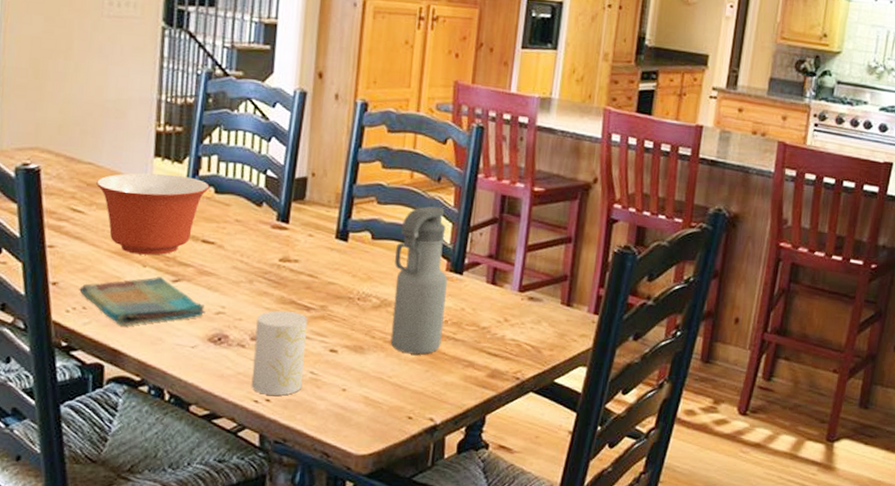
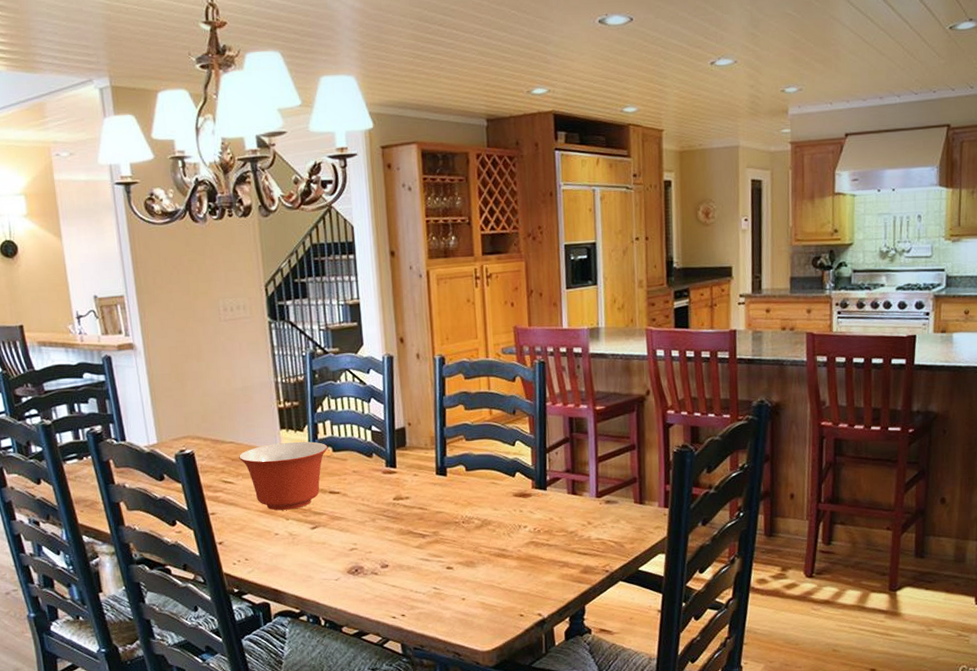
dish towel: present [79,276,205,326] -> none [240,526,341,569]
cup: present [251,310,308,396] -> none [383,539,428,611]
water bottle: present [390,206,447,355] -> none [487,435,538,563]

